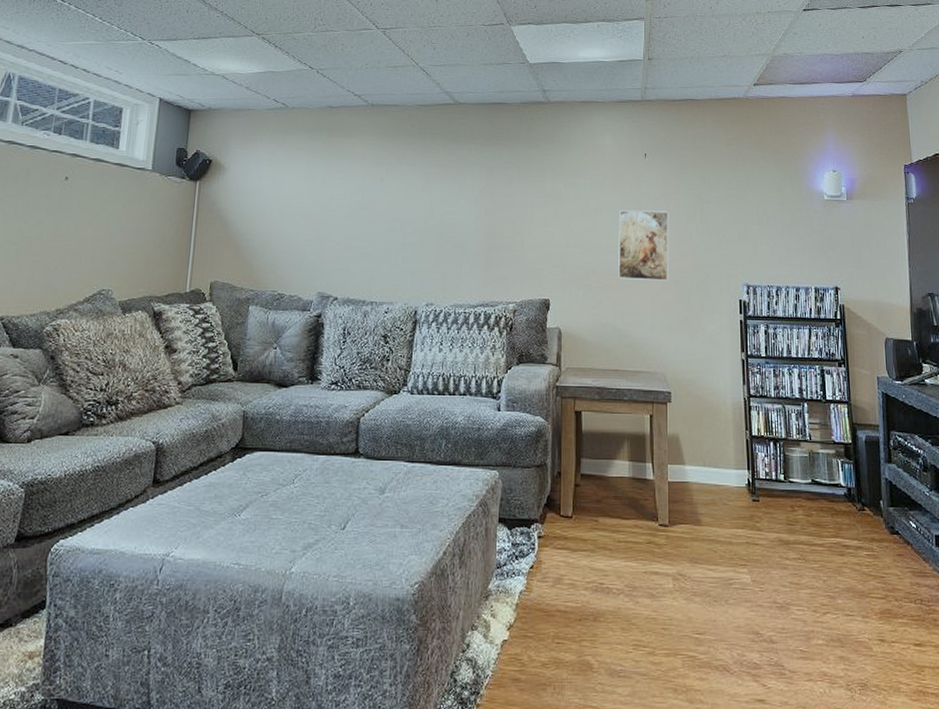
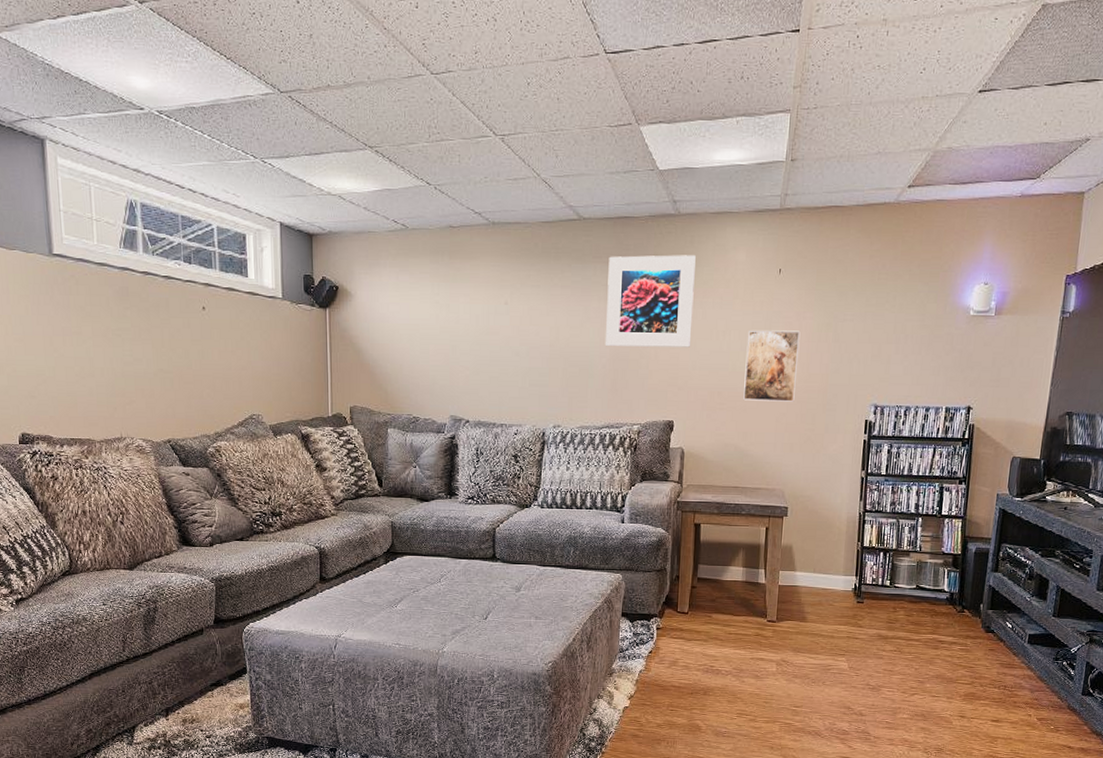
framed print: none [479,138,566,226] -> present [604,255,696,348]

